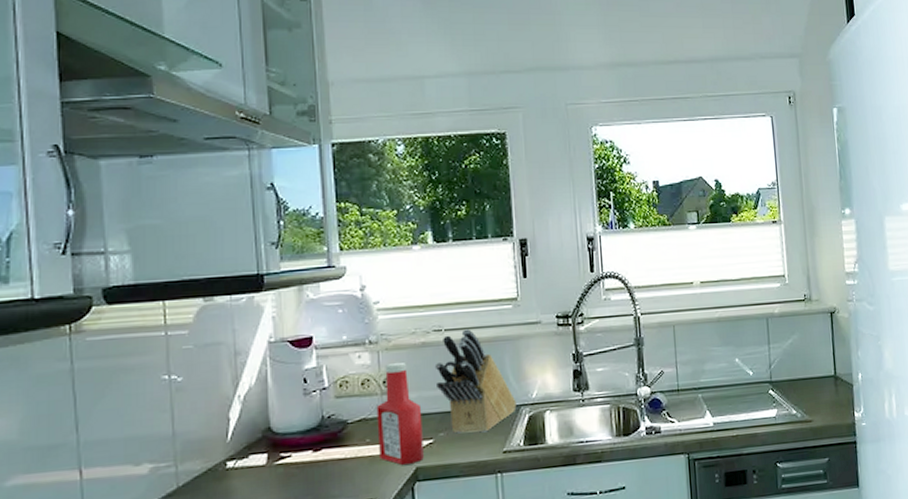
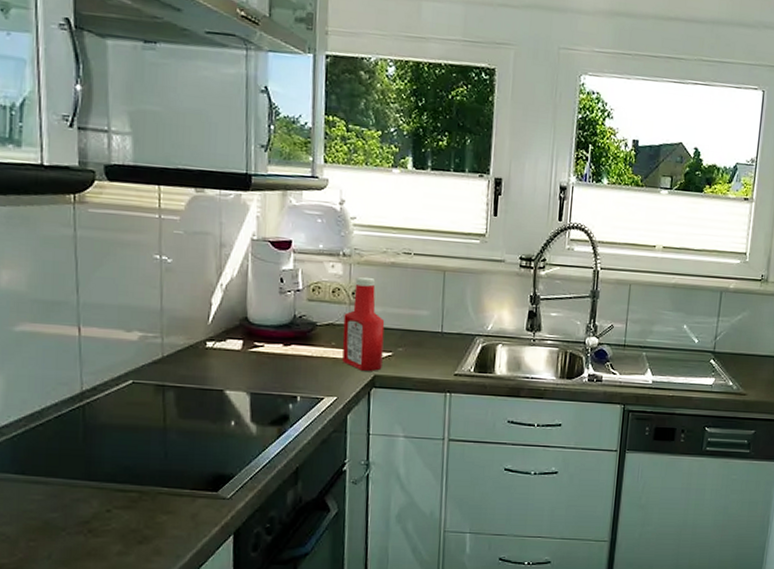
knife block: present [434,329,517,434] -> none [401,256,472,354]

